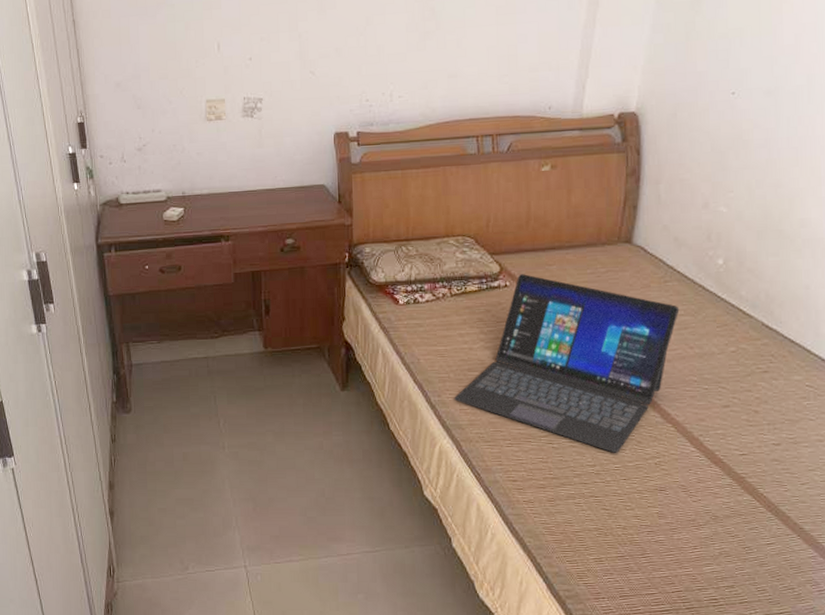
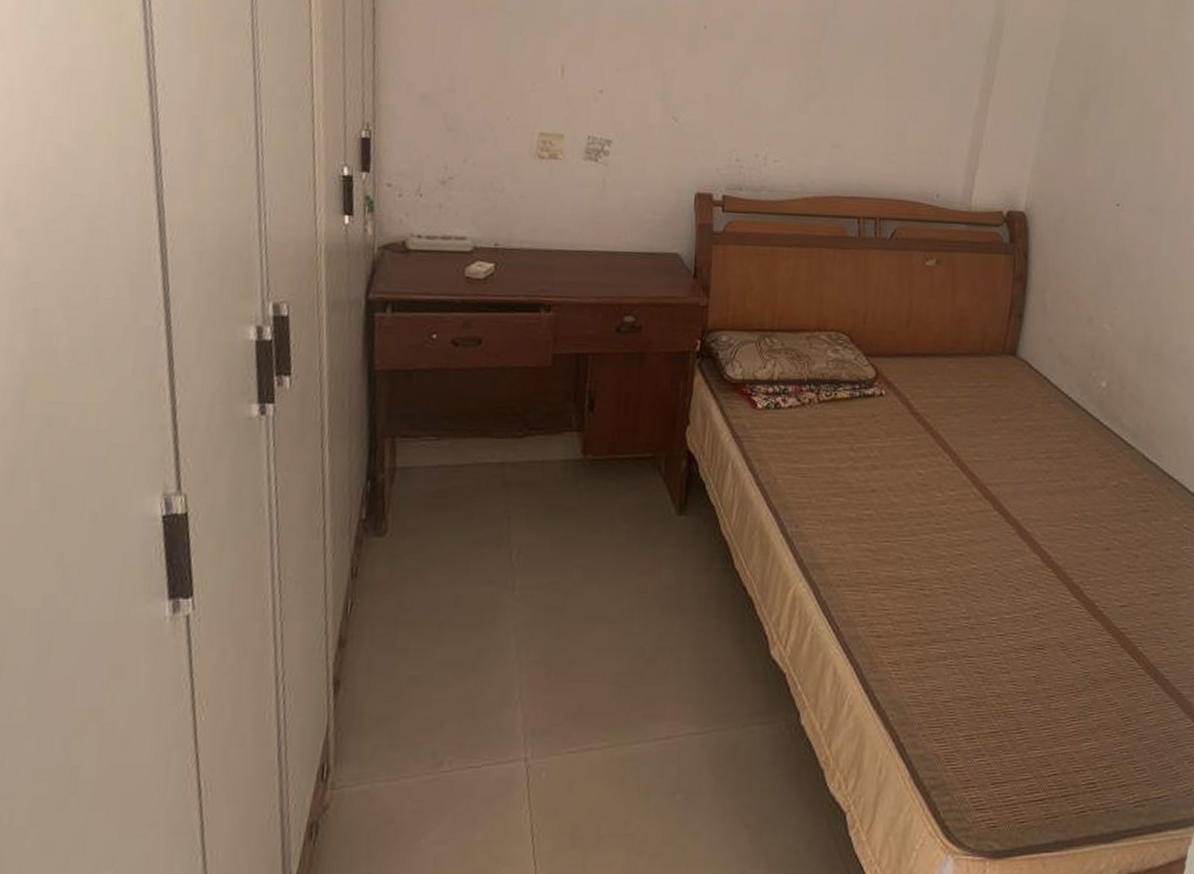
laptop: present [454,274,680,453] -> none [814,382,1063,602]

